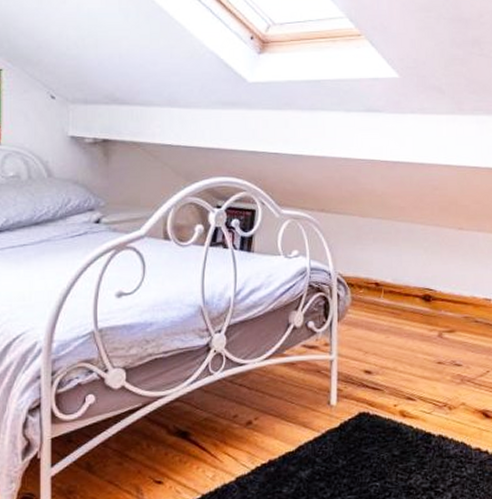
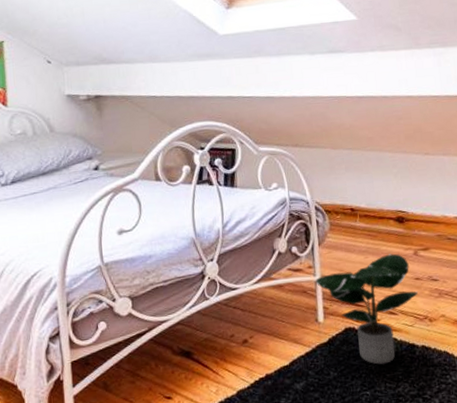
potted plant: none [331,334,439,454] -> present [315,253,418,365]

